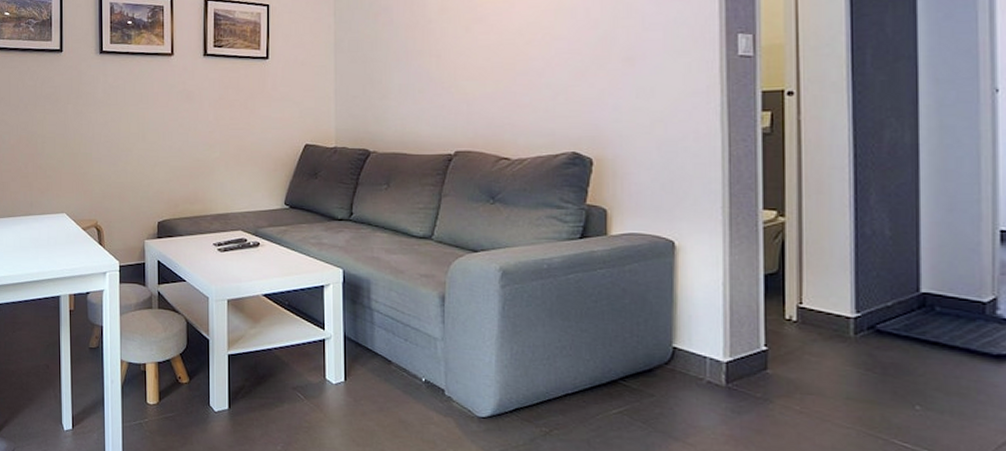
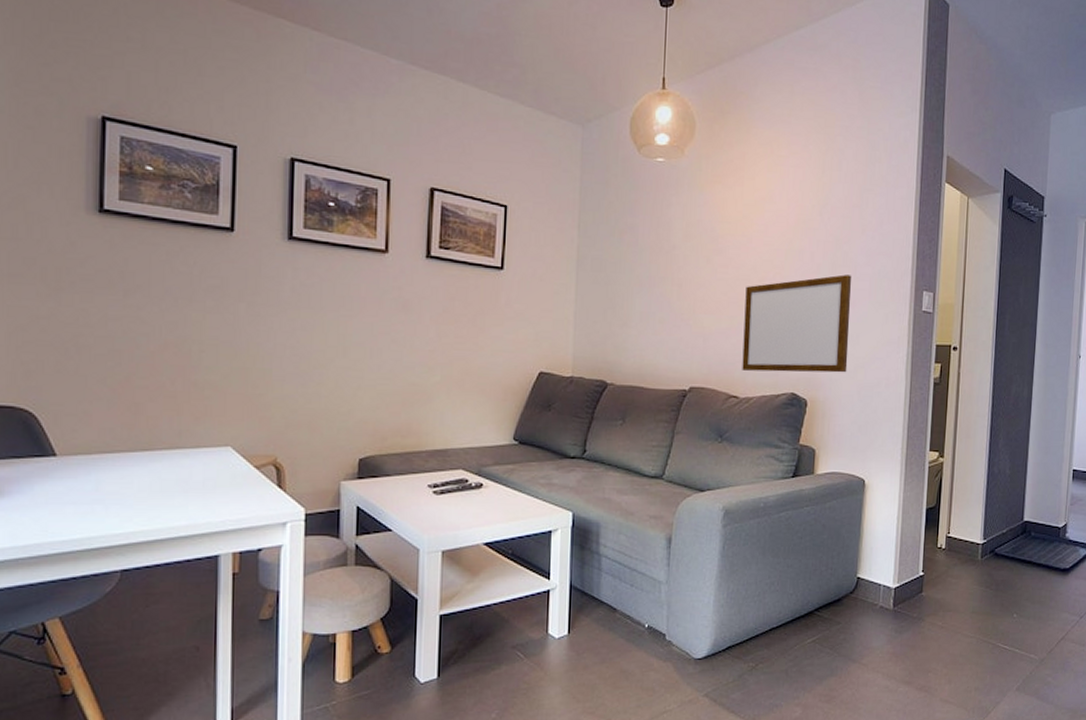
writing board: none [511,26,641,132] -> present [742,274,851,373]

